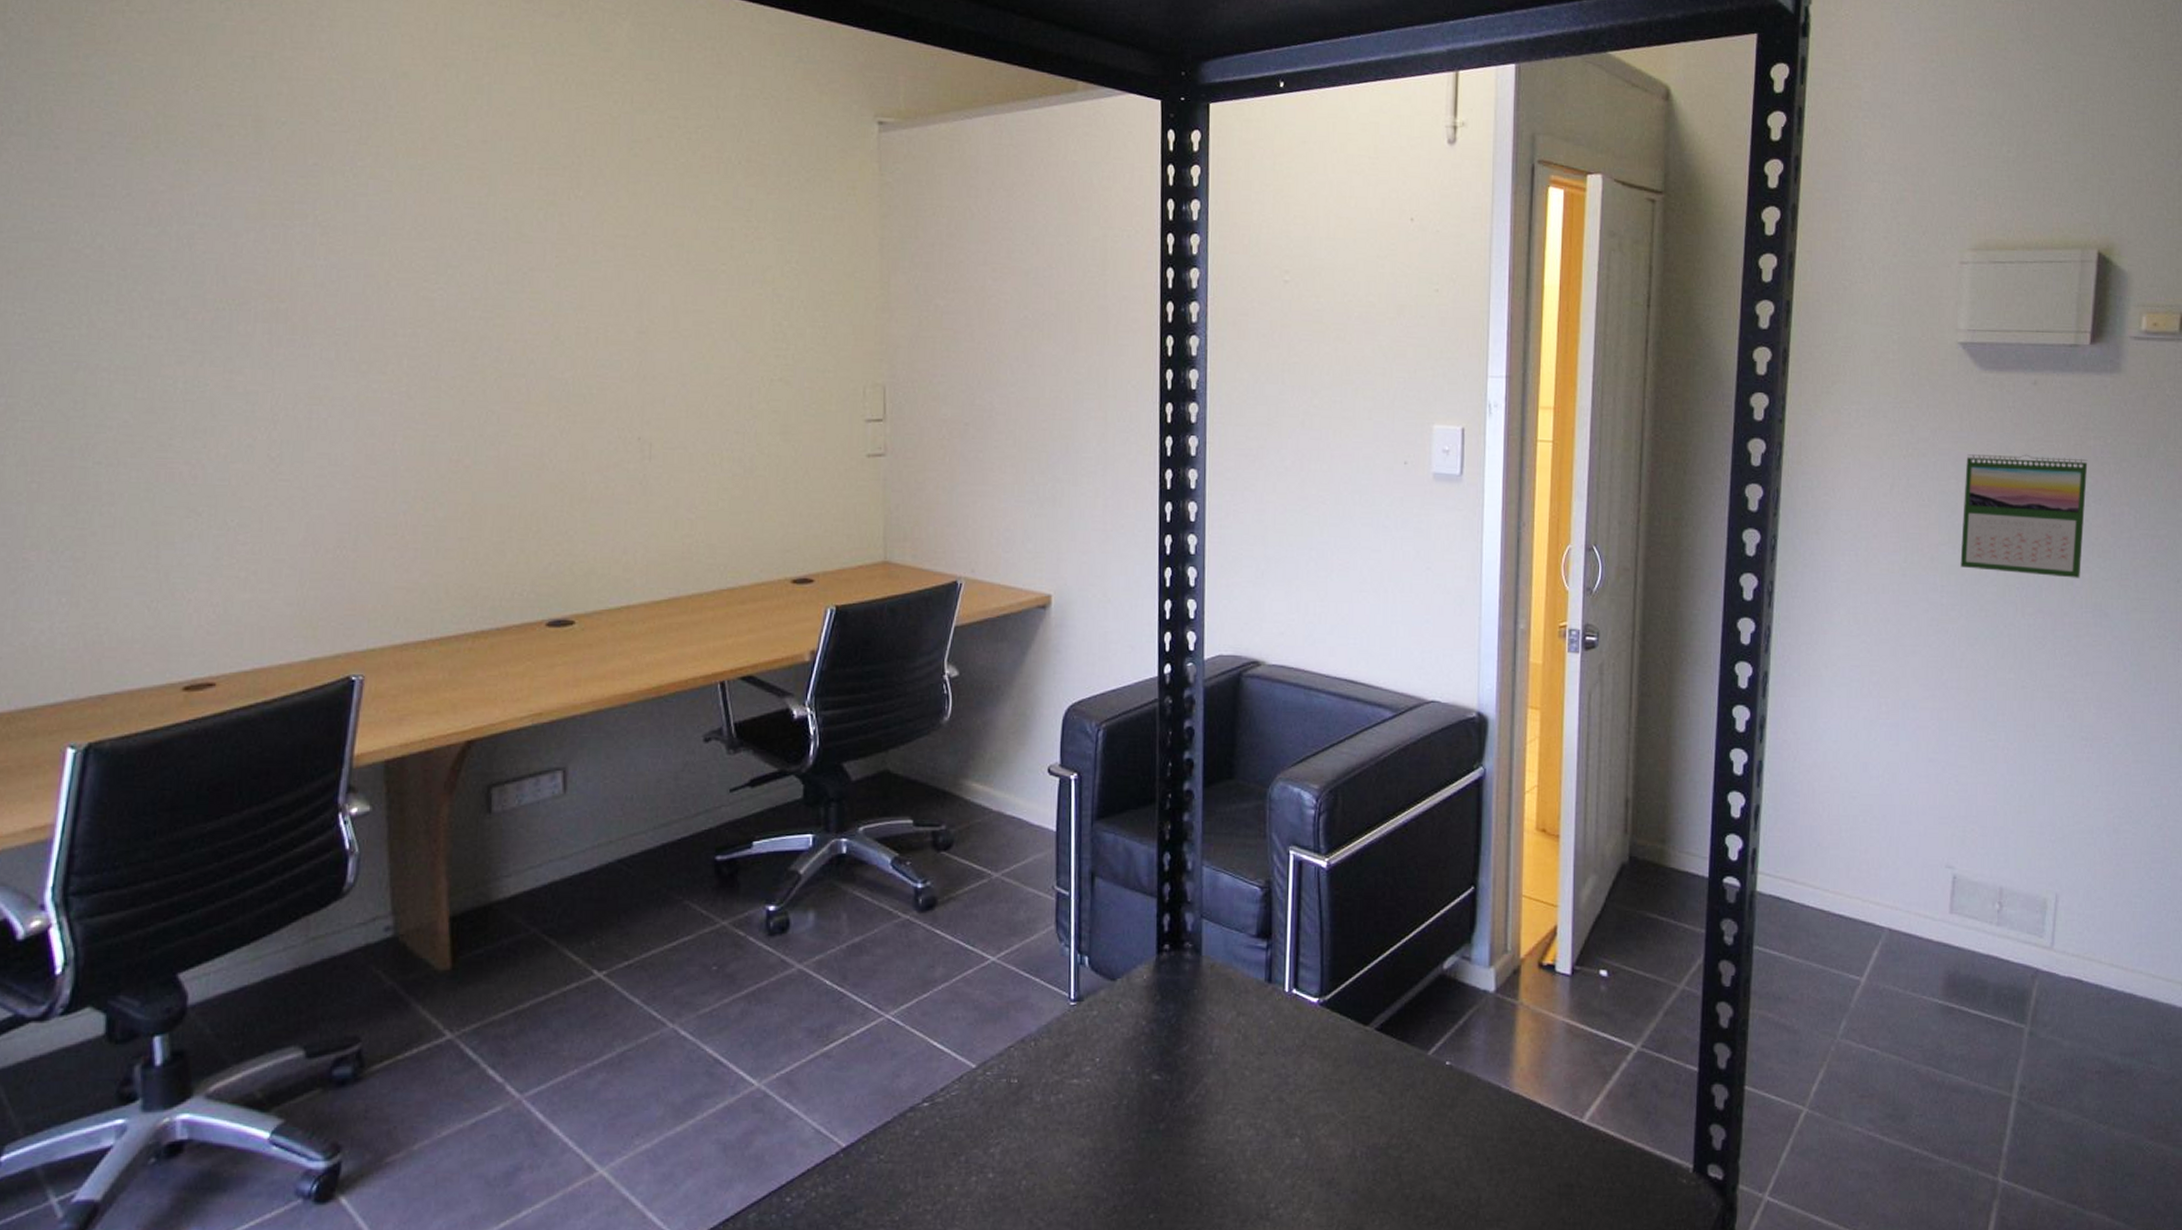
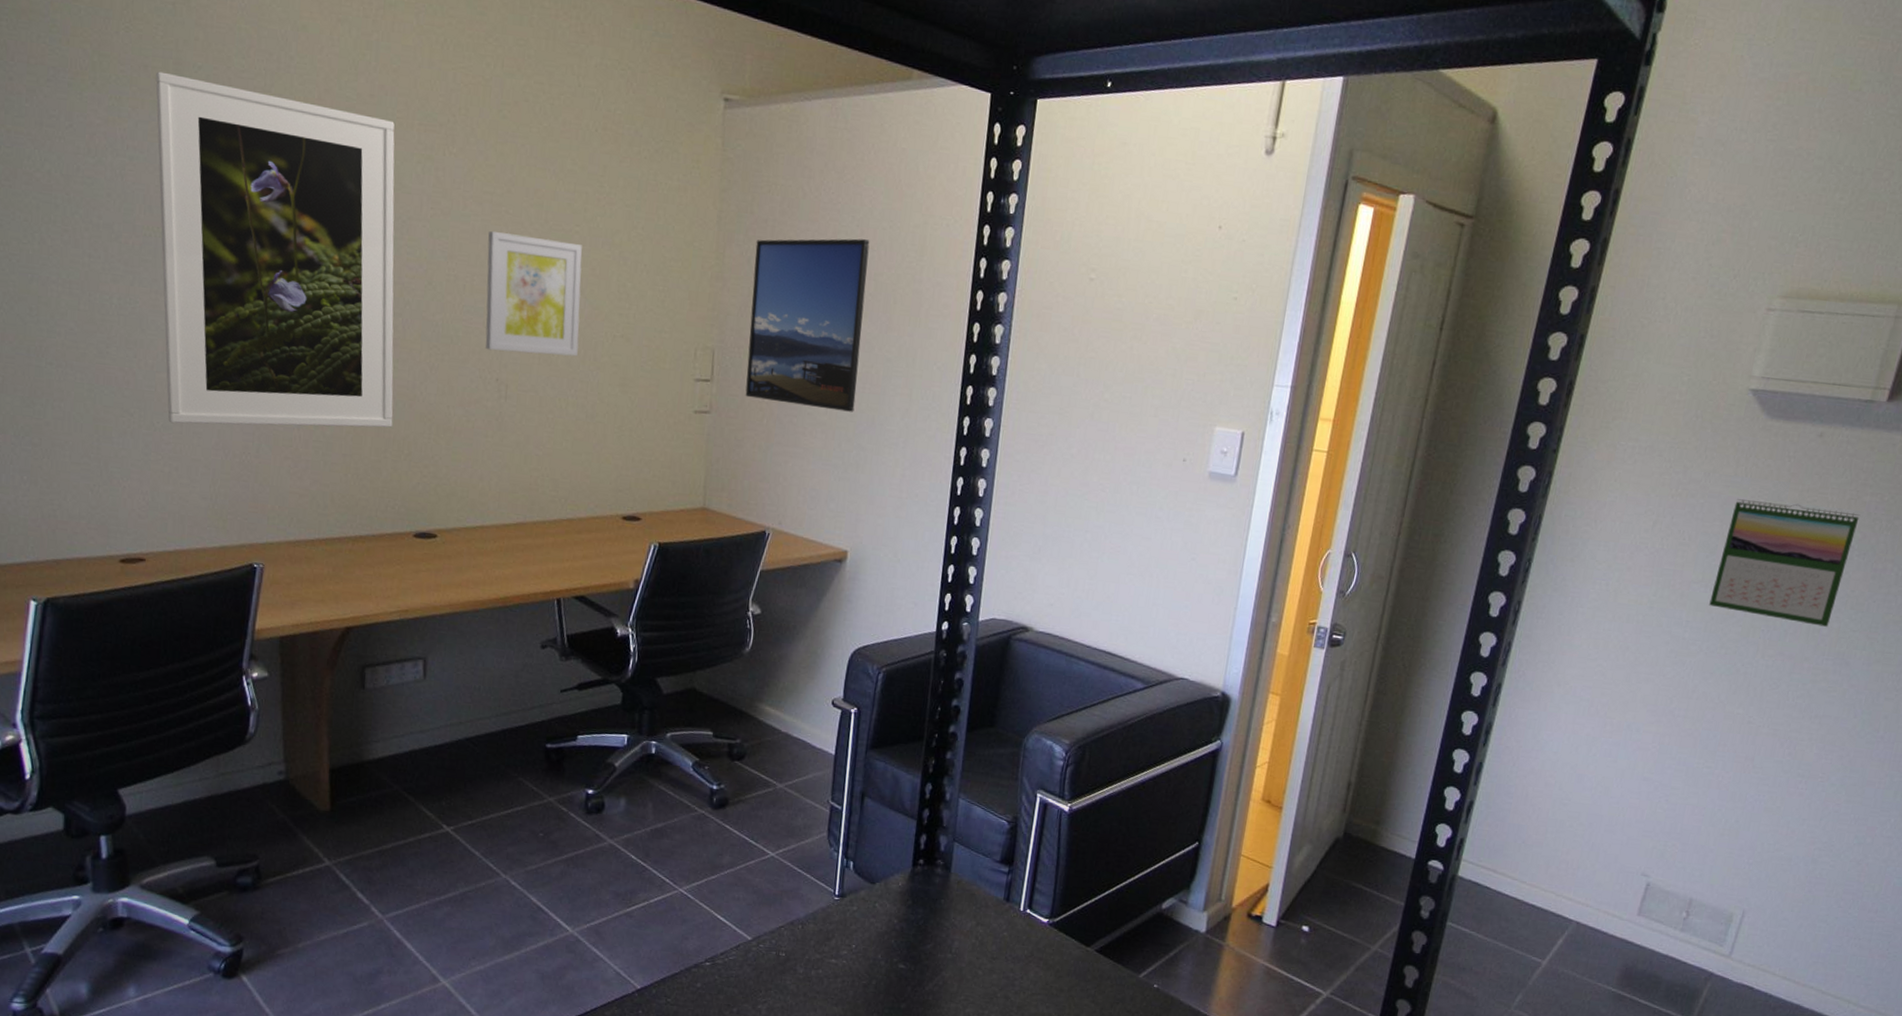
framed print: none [231,130,518,520] -> present [155,71,395,428]
wall art: none [622,276,732,407] -> present [485,230,583,357]
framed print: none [923,257,1047,442] -> present [745,238,870,412]

